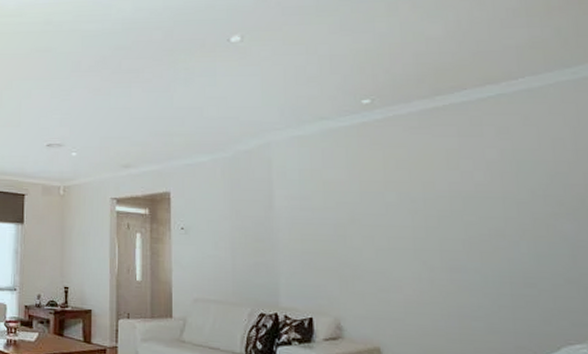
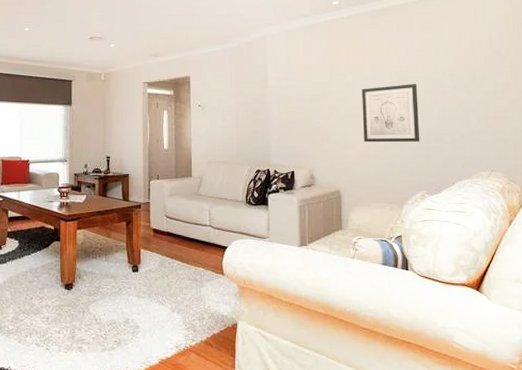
wall art: none [408,206,501,287] -> present [362,83,420,143]

